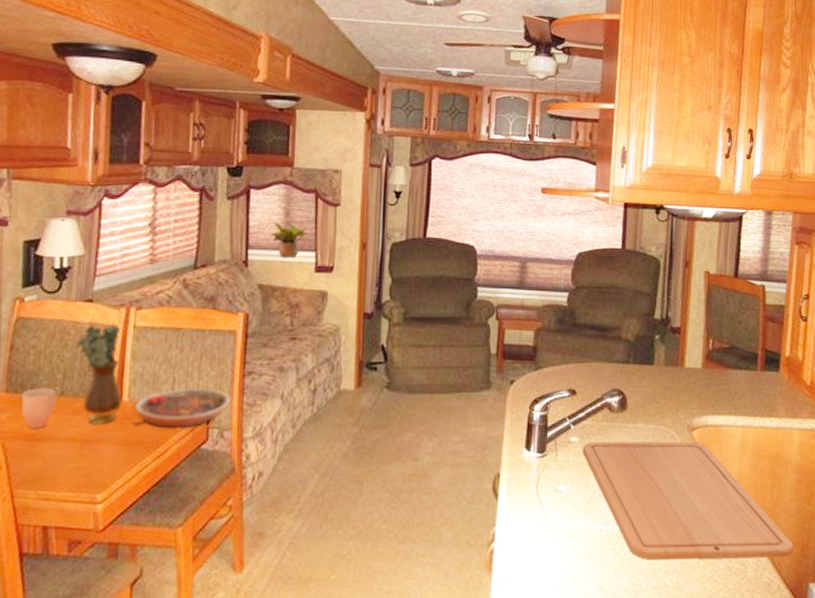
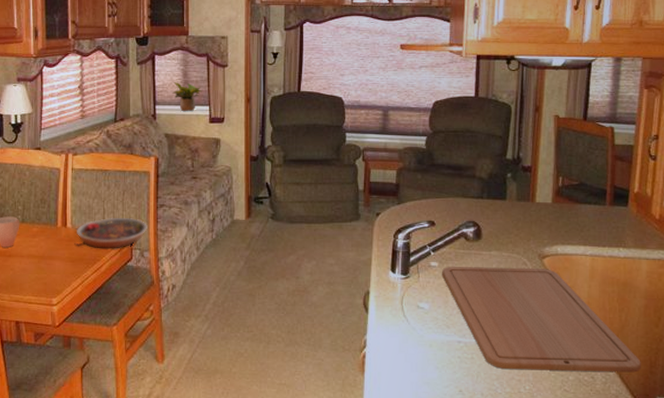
vase: present [78,321,122,425] -> none [32,165,67,245]

